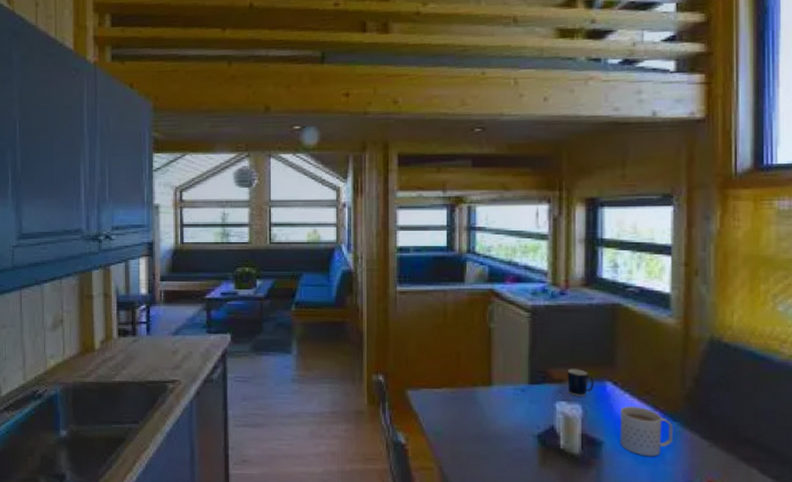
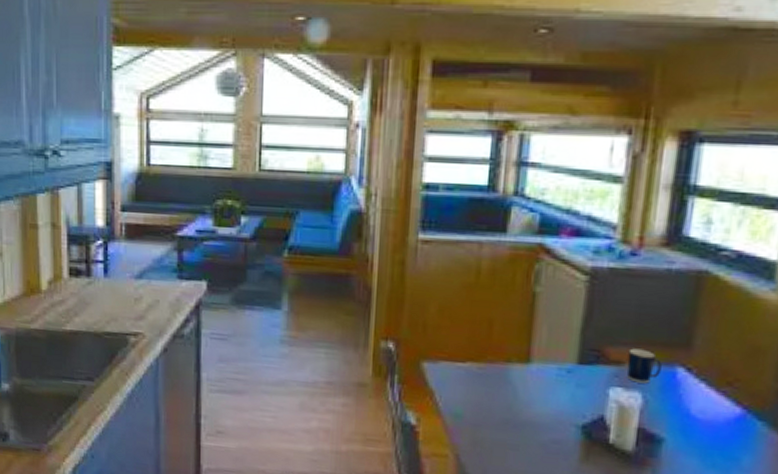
mug: present [619,406,674,457] -> none [685,398,758,461]

